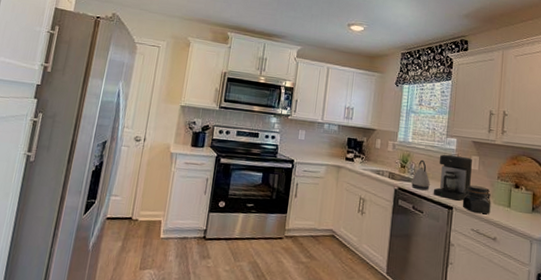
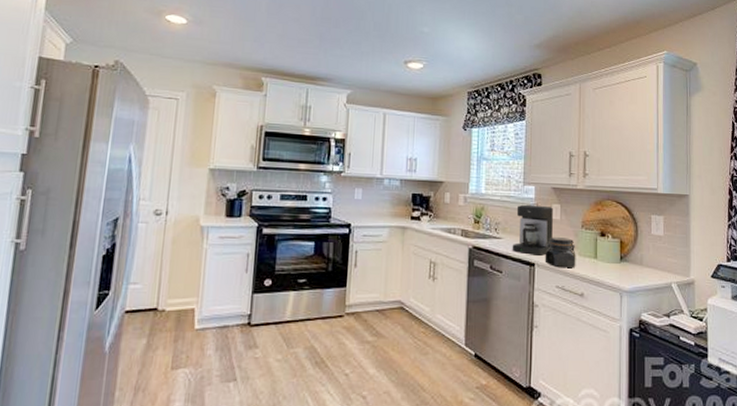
kettle: present [411,159,430,191] -> none [487,212,508,247]

